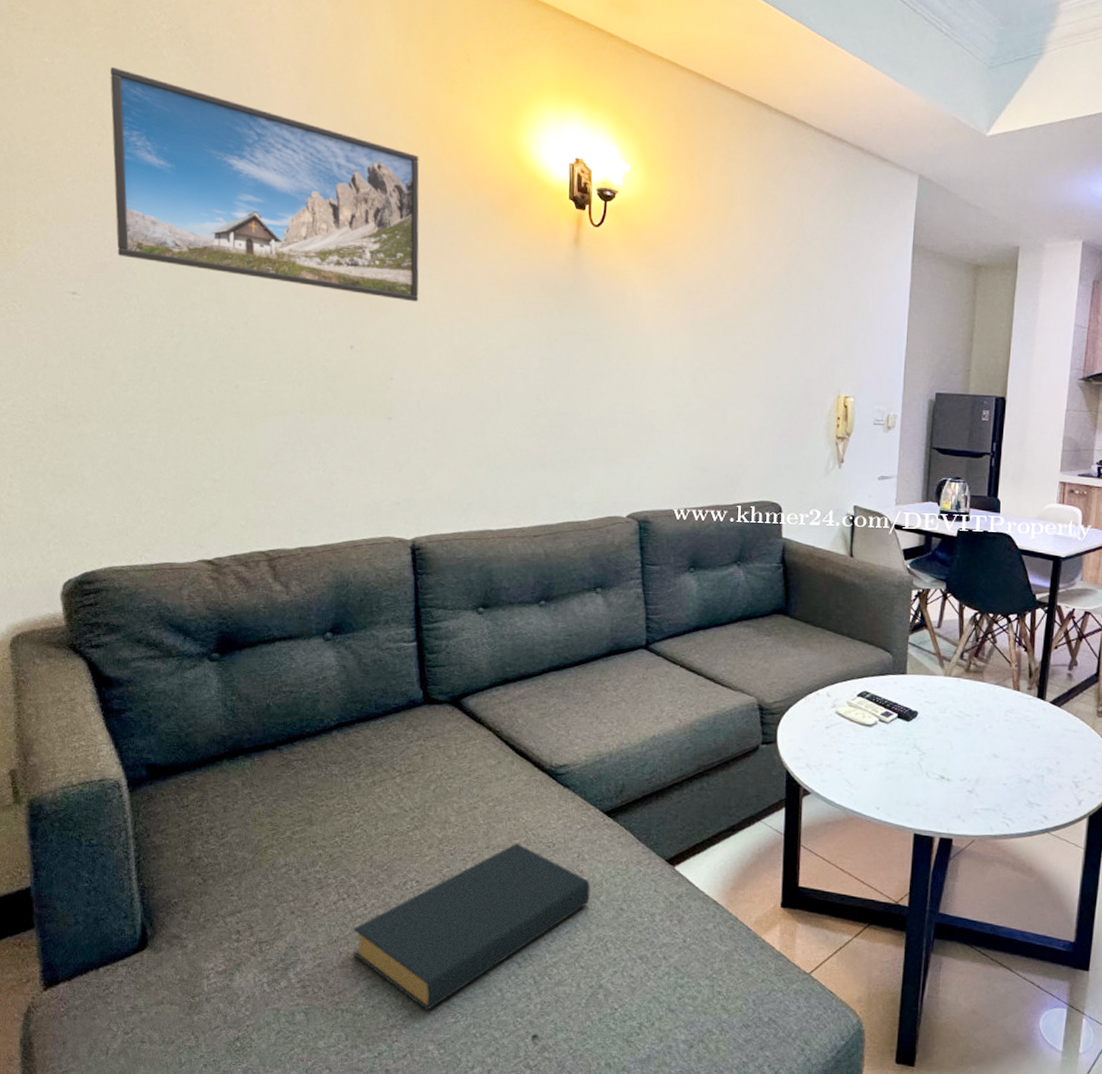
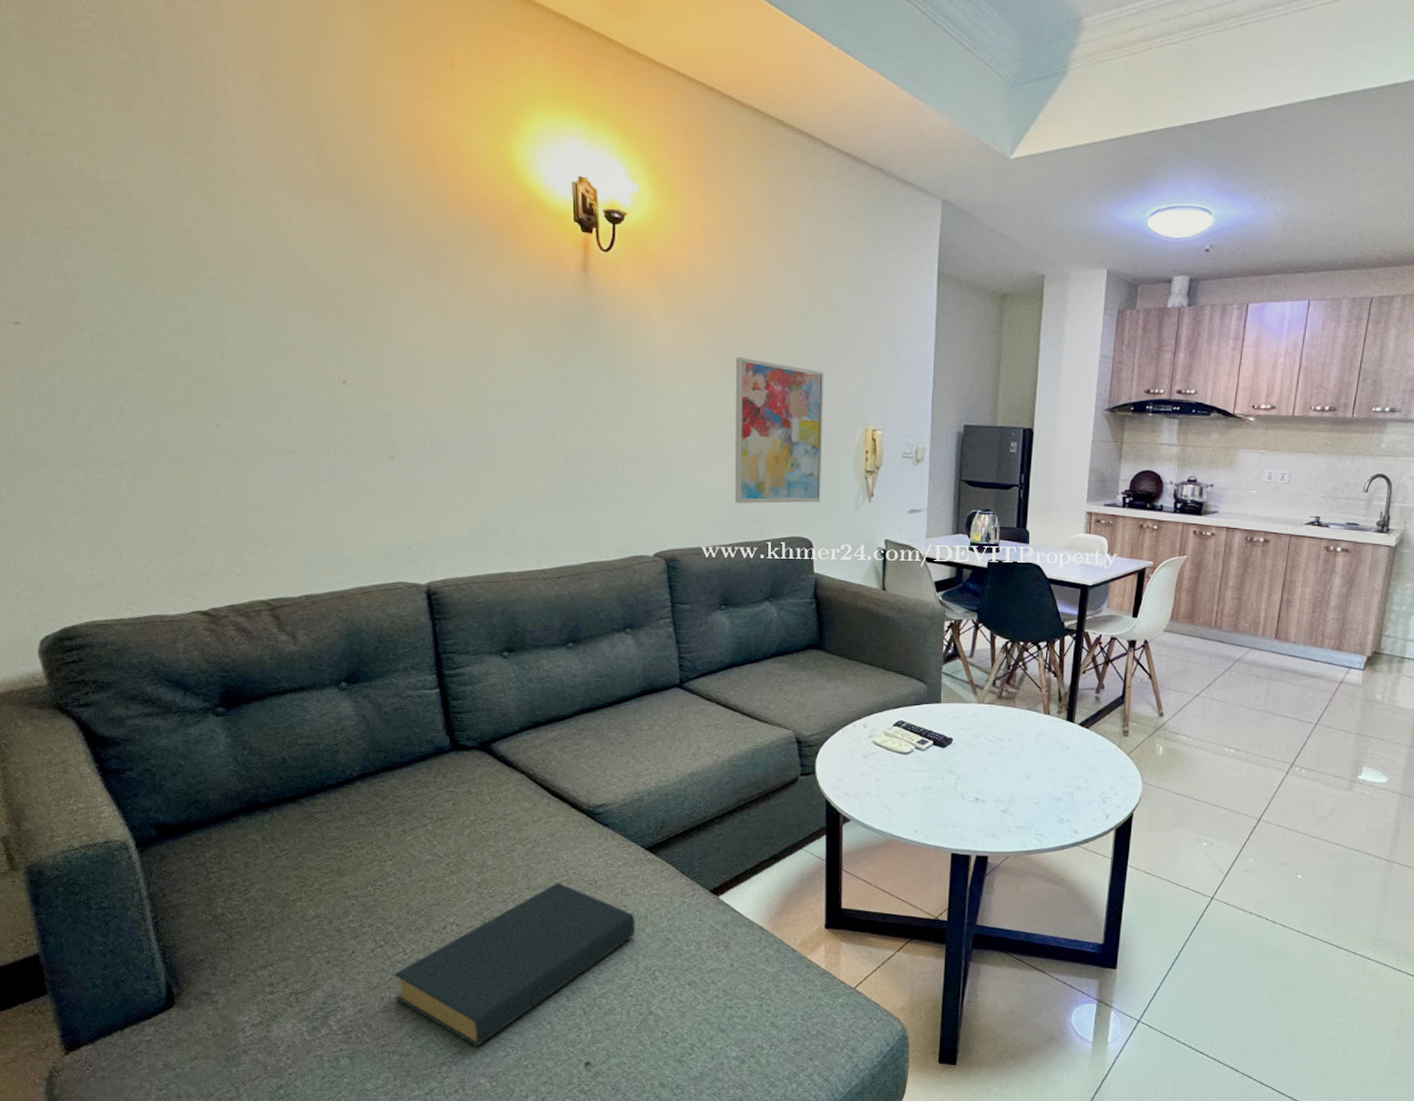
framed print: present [110,66,420,302] -> none [32,62,415,333]
wall art: none [707,325,799,468] -> present [734,356,824,504]

